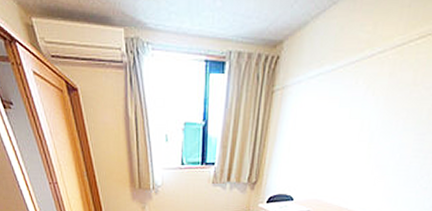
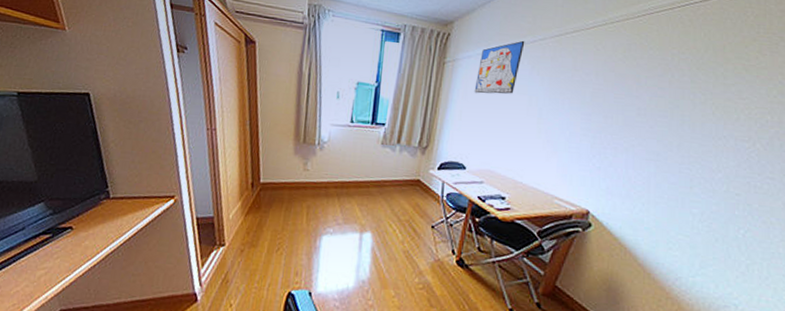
wall art: none [304,55,362,122] -> present [474,40,525,94]

